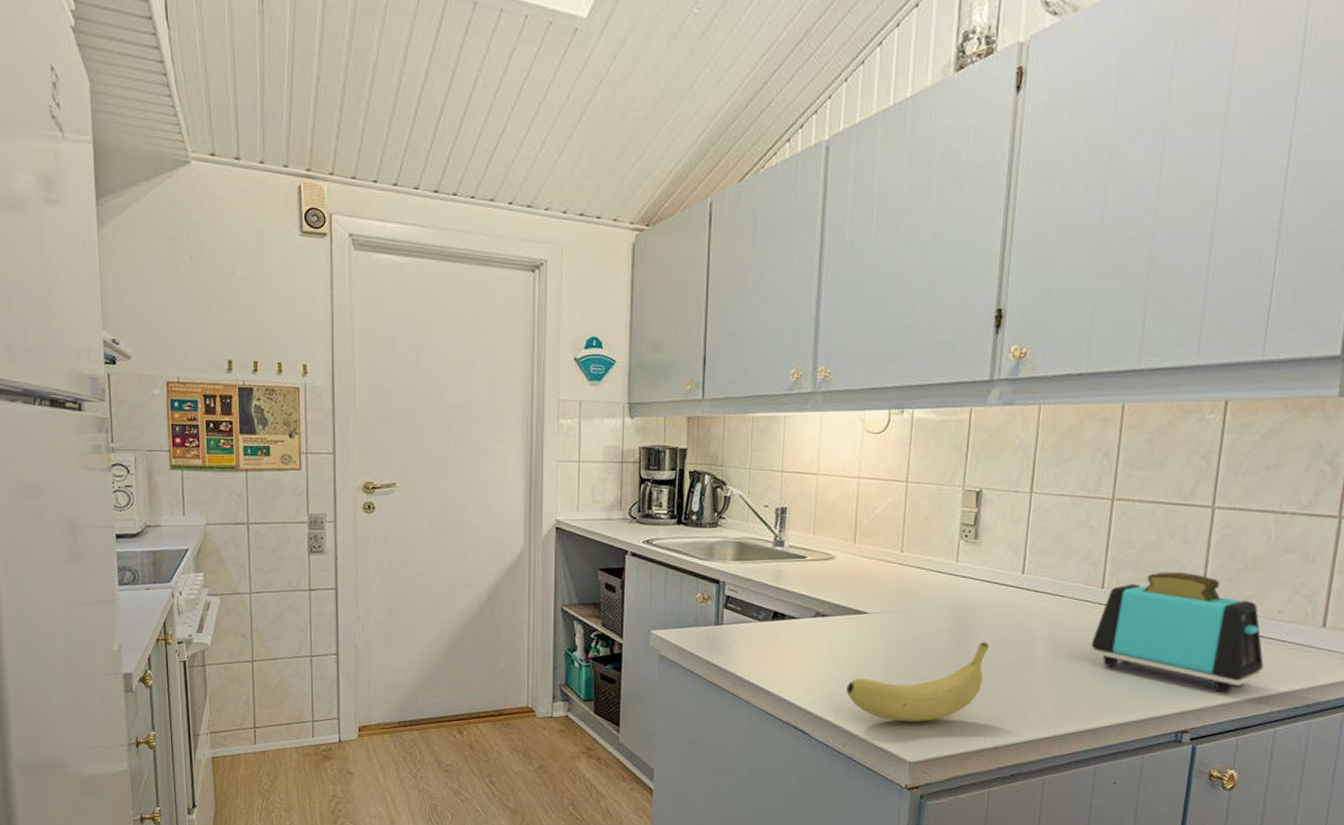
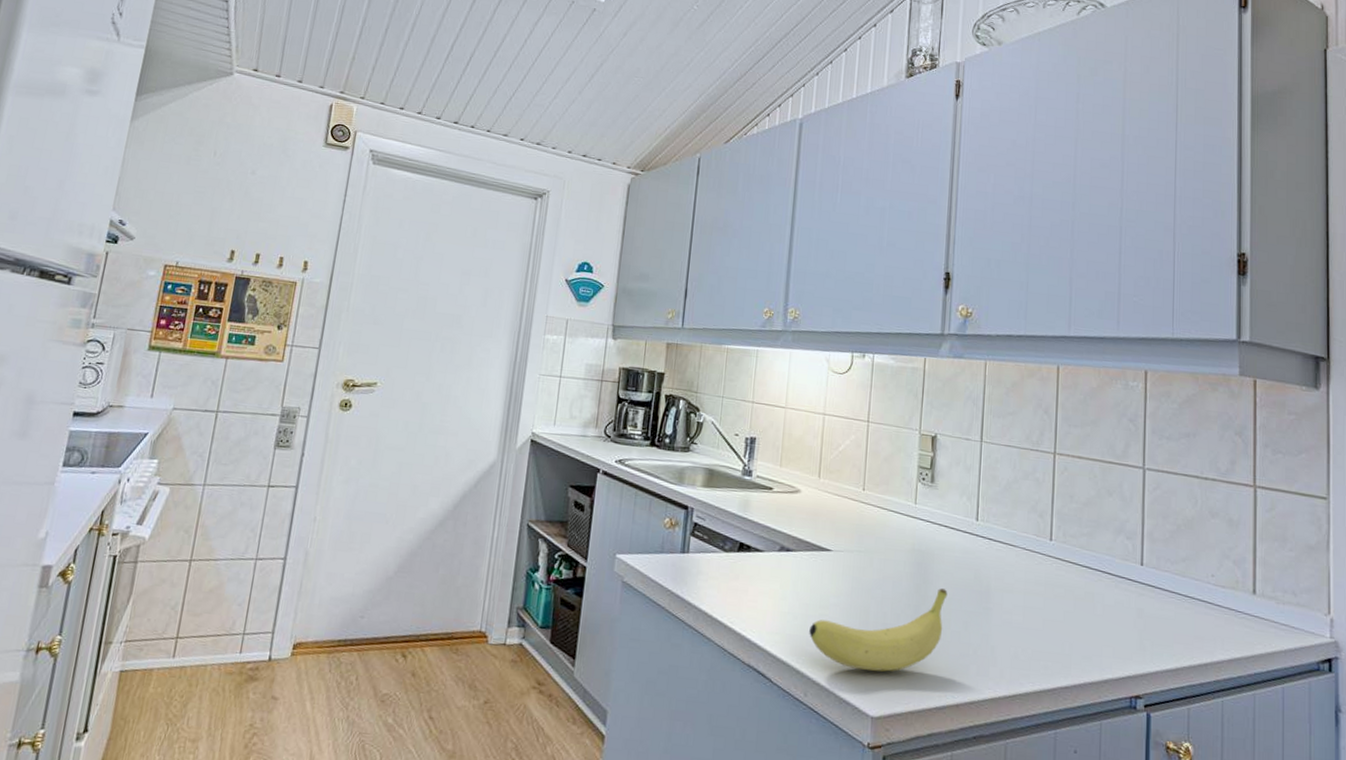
toaster: present [1090,572,1264,694] -> none [1043,528,1204,659]

